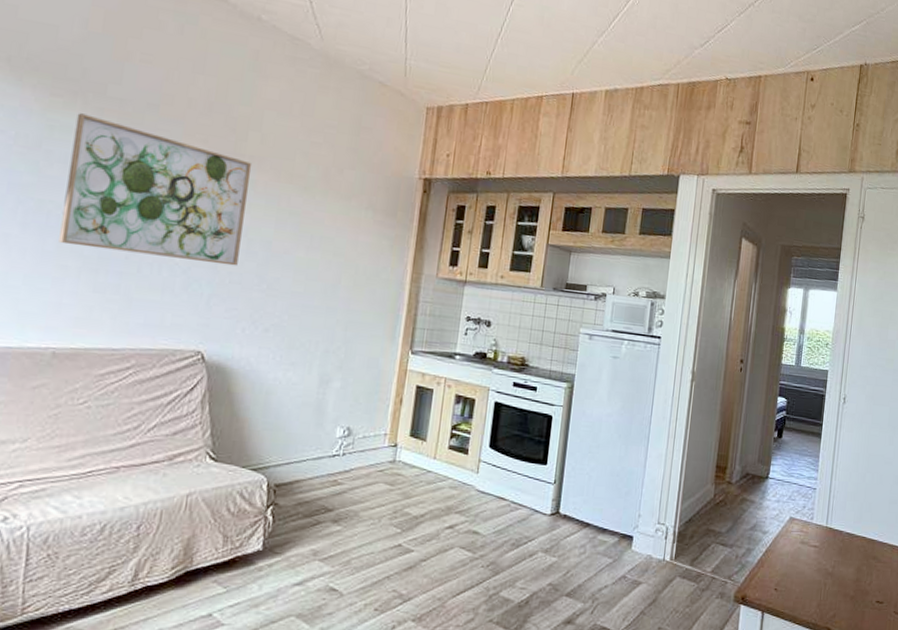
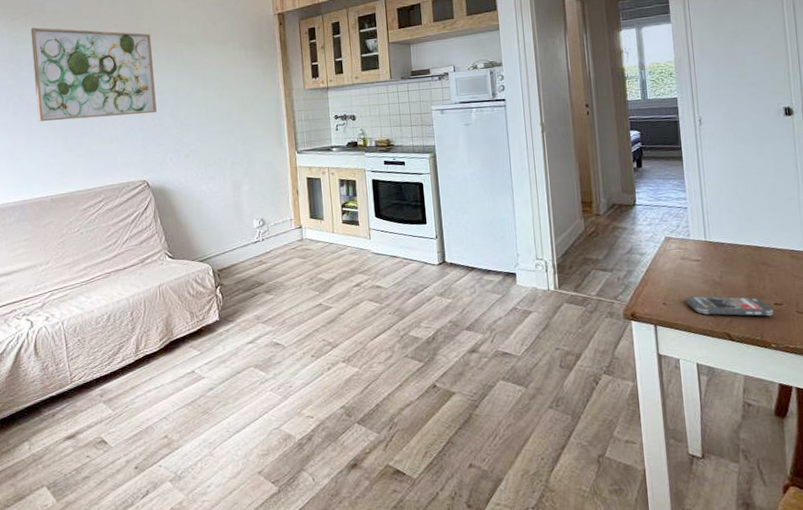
smartphone: none [796,584,875,613] -> present [686,296,774,316]

